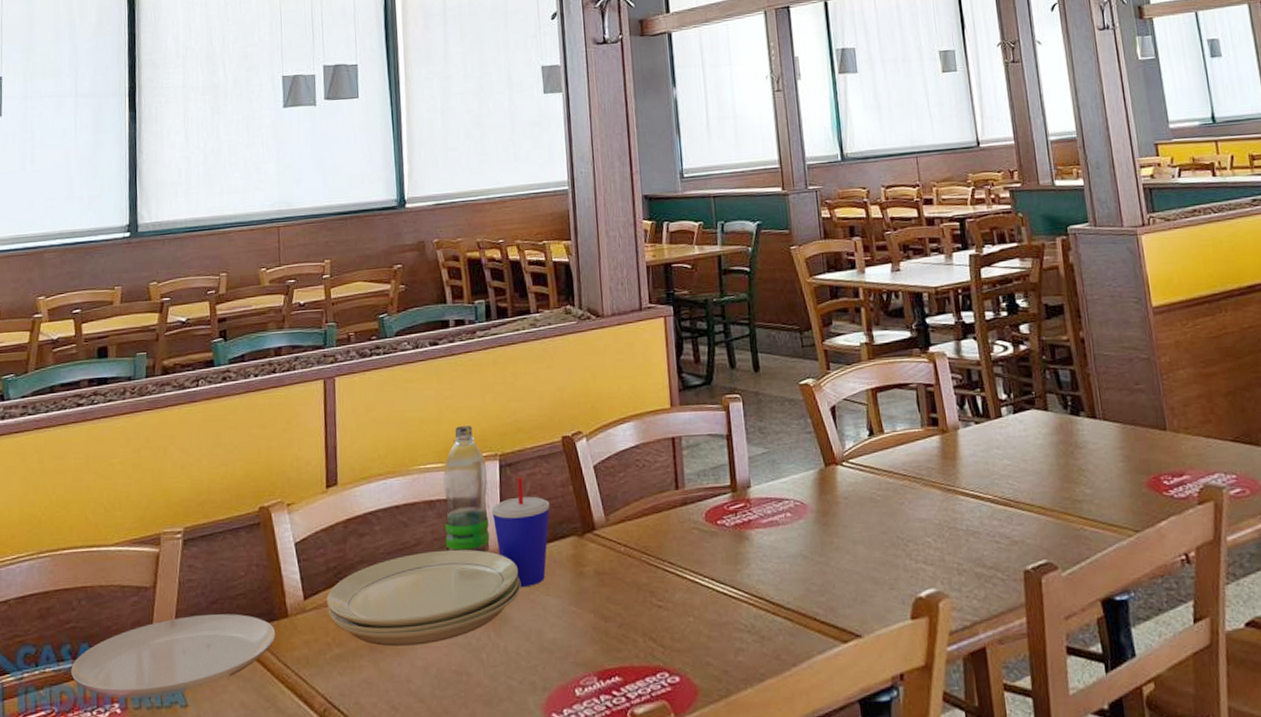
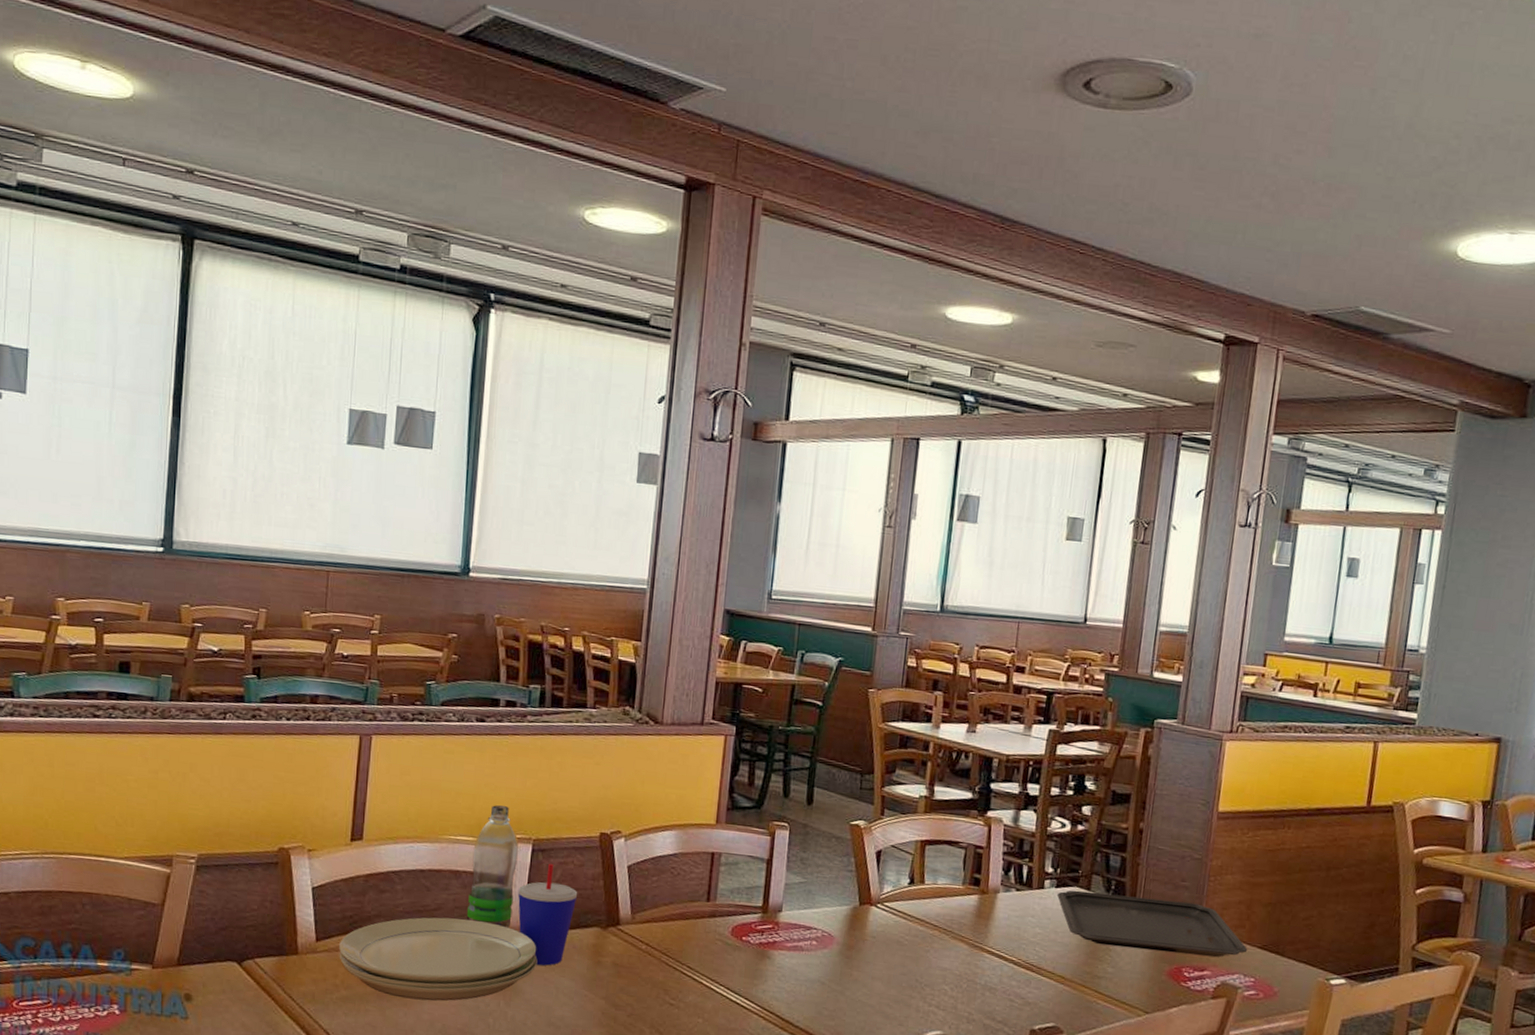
plate: present [71,614,276,699] -> none [71,937,284,1007]
tray: none [1017,405,1221,466] -> present [1057,890,1248,958]

